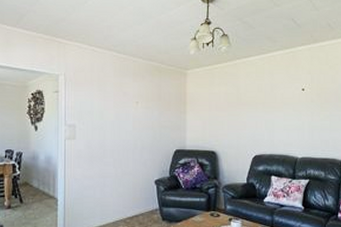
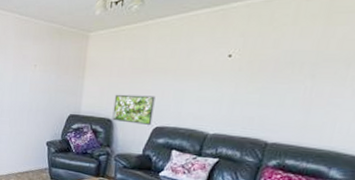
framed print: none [216,127,251,154] -> present [112,94,156,125]

